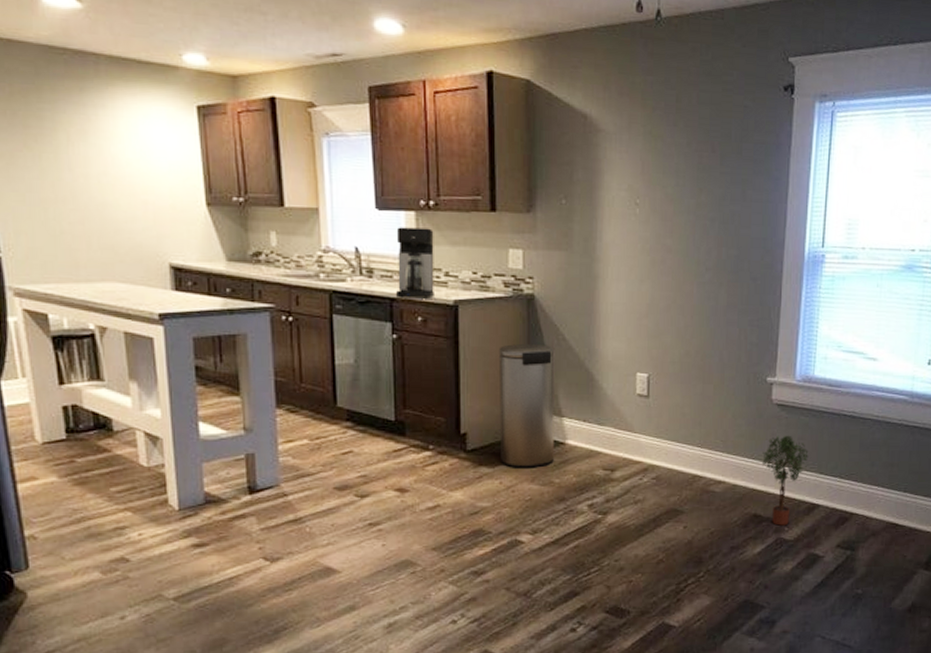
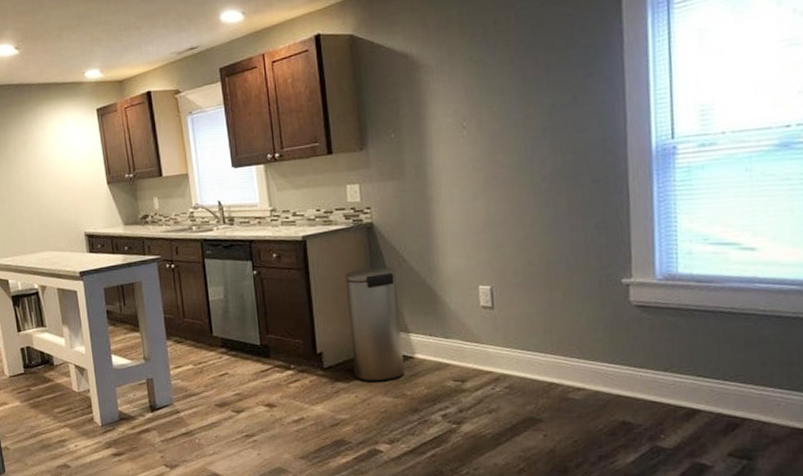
coffee maker: present [396,227,434,299] -> none [250,177,285,240]
potted tree: present [762,435,809,526] -> none [625,337,681,433]

